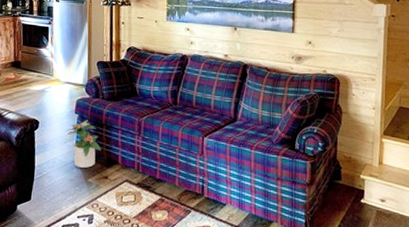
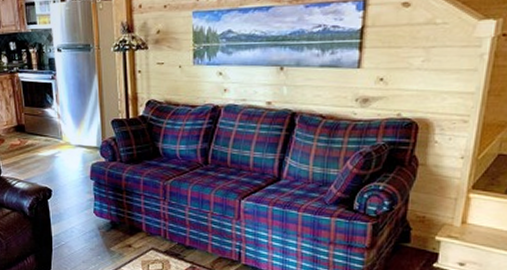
potted plant: present [65,119,102,168] -> none [82,185,123,236]

